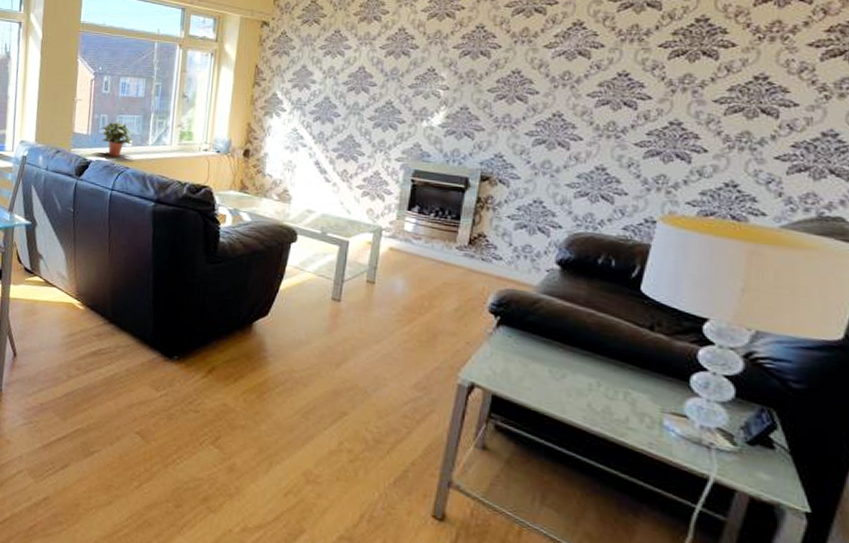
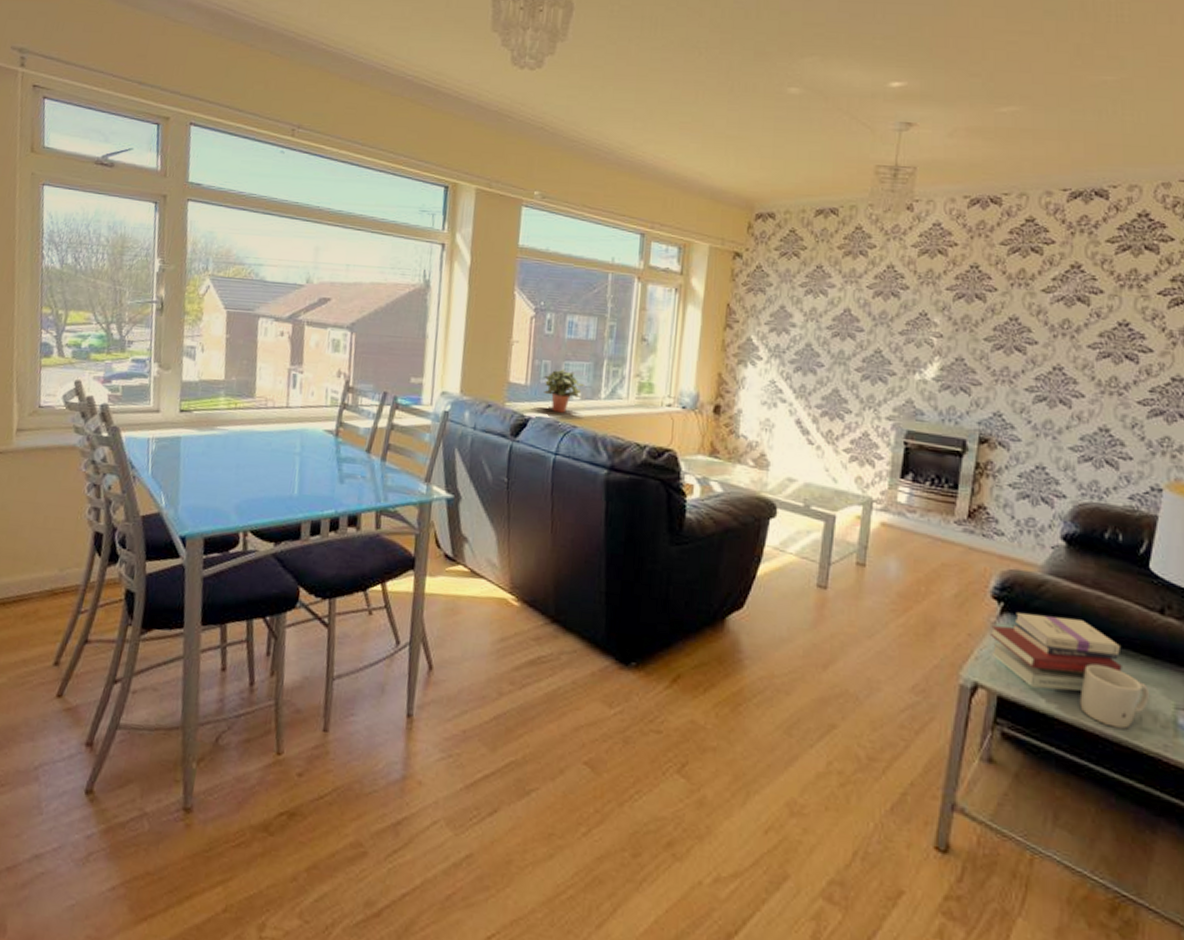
books: none [486,326,611,394] -> present [989,613,1122,692]
mug: none [569,370,637,428] -> present [1079,663,1151,729]

